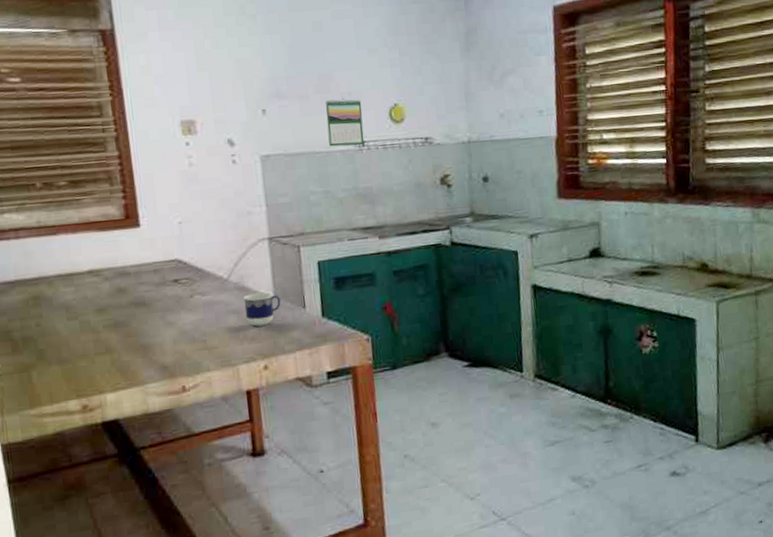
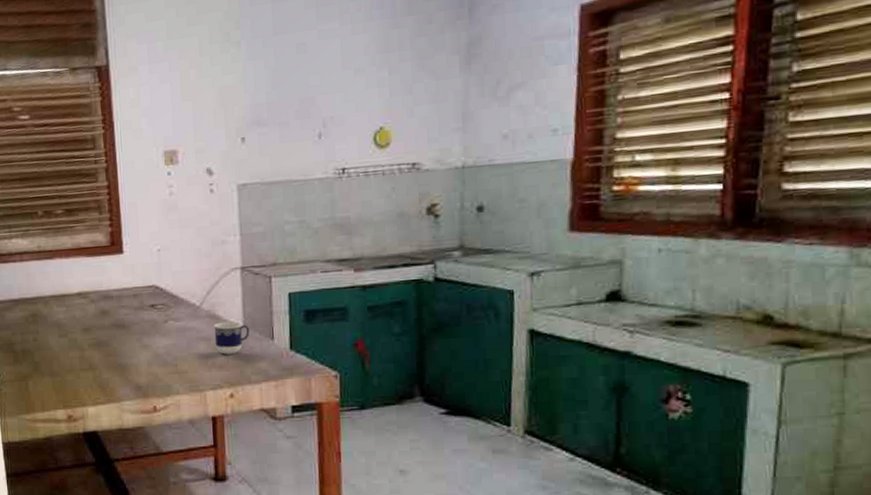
calendar: present [325,99,365,147] -> none [305,123,345,175]

